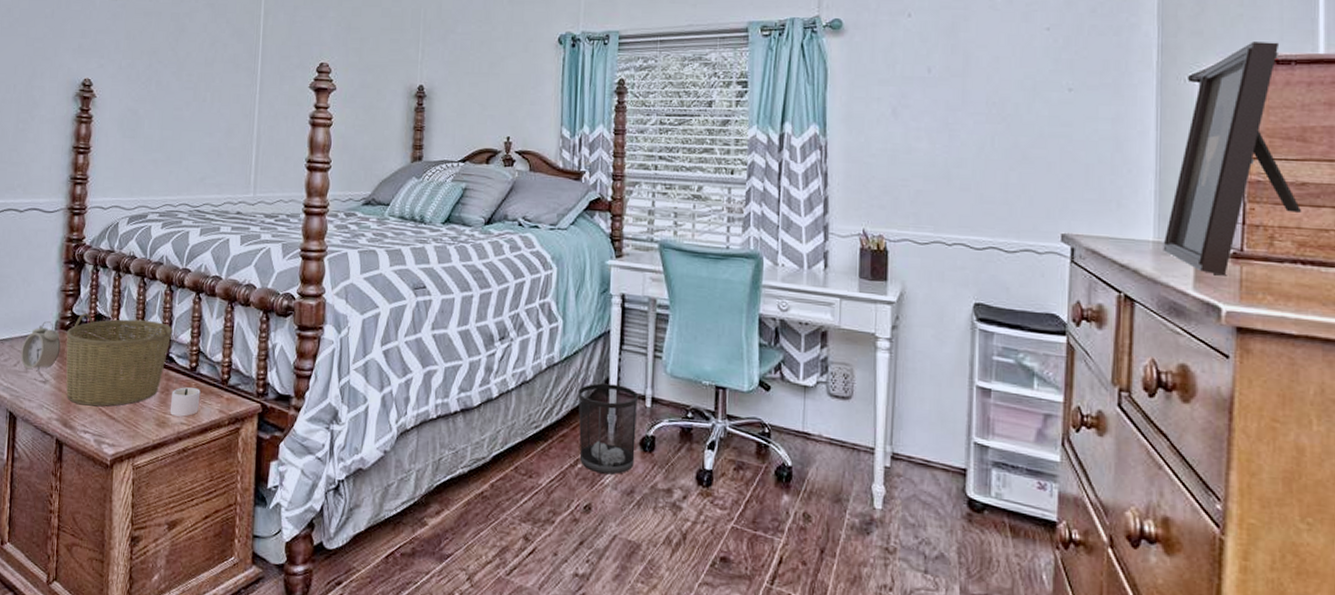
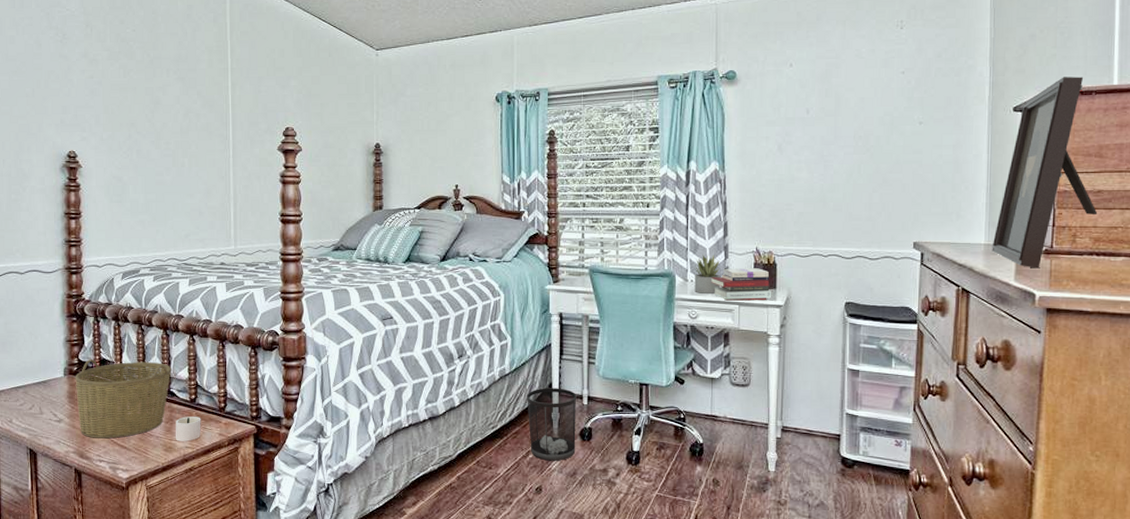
alarm clock: present [20,321,61,372] -> none [34,369,71,413]
succulent plant: none [786,233,819,284] -> present [694,254,721,295]
books: none [805,252,882,295] -> present [710,268,772,301]

